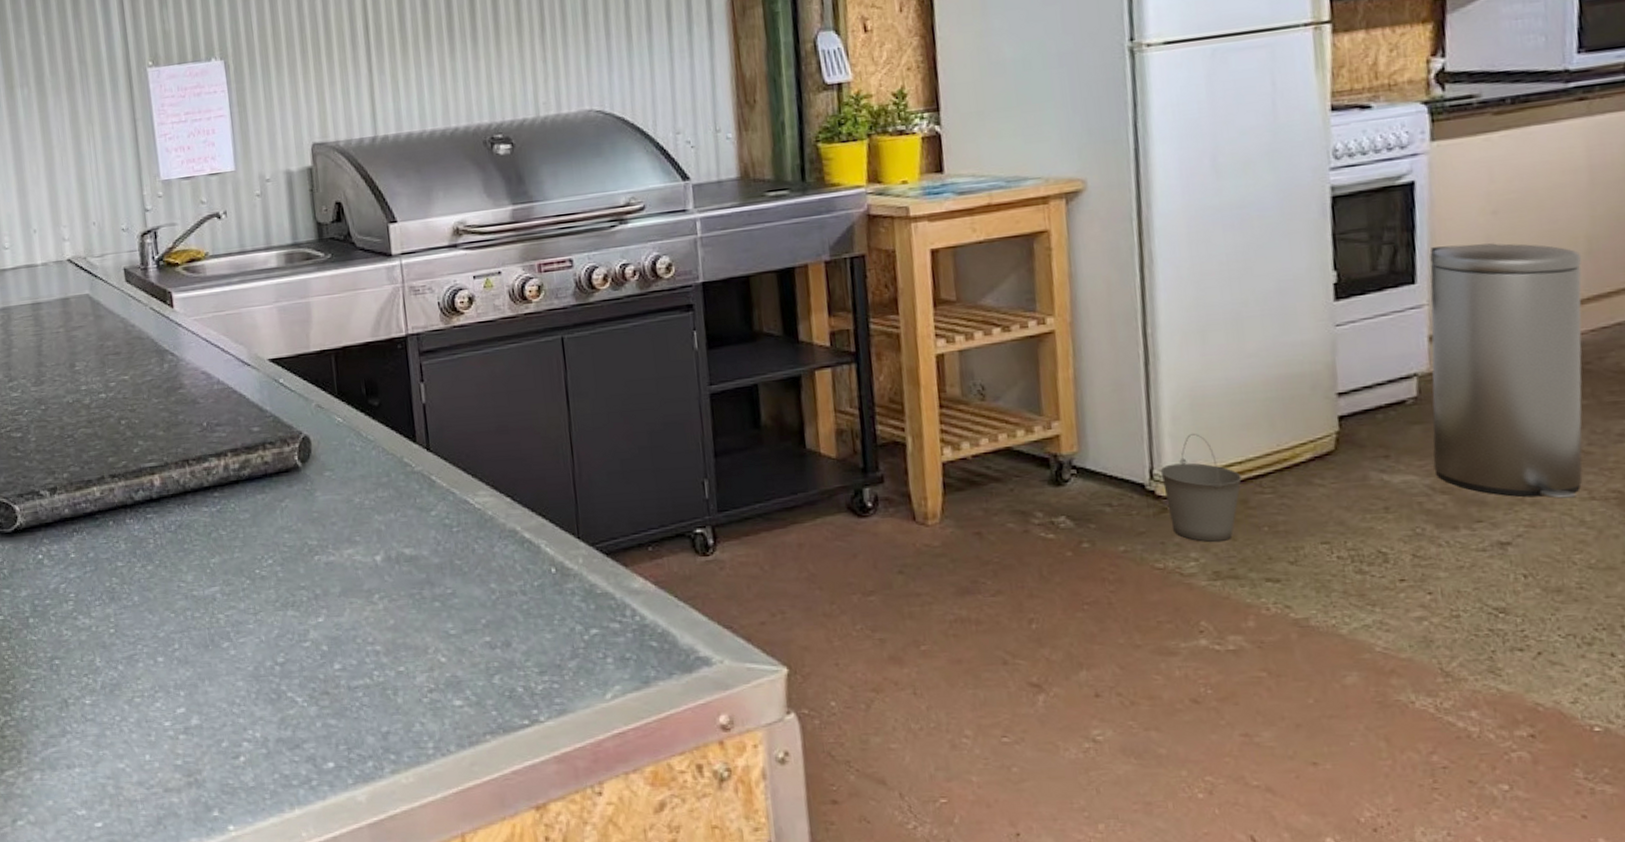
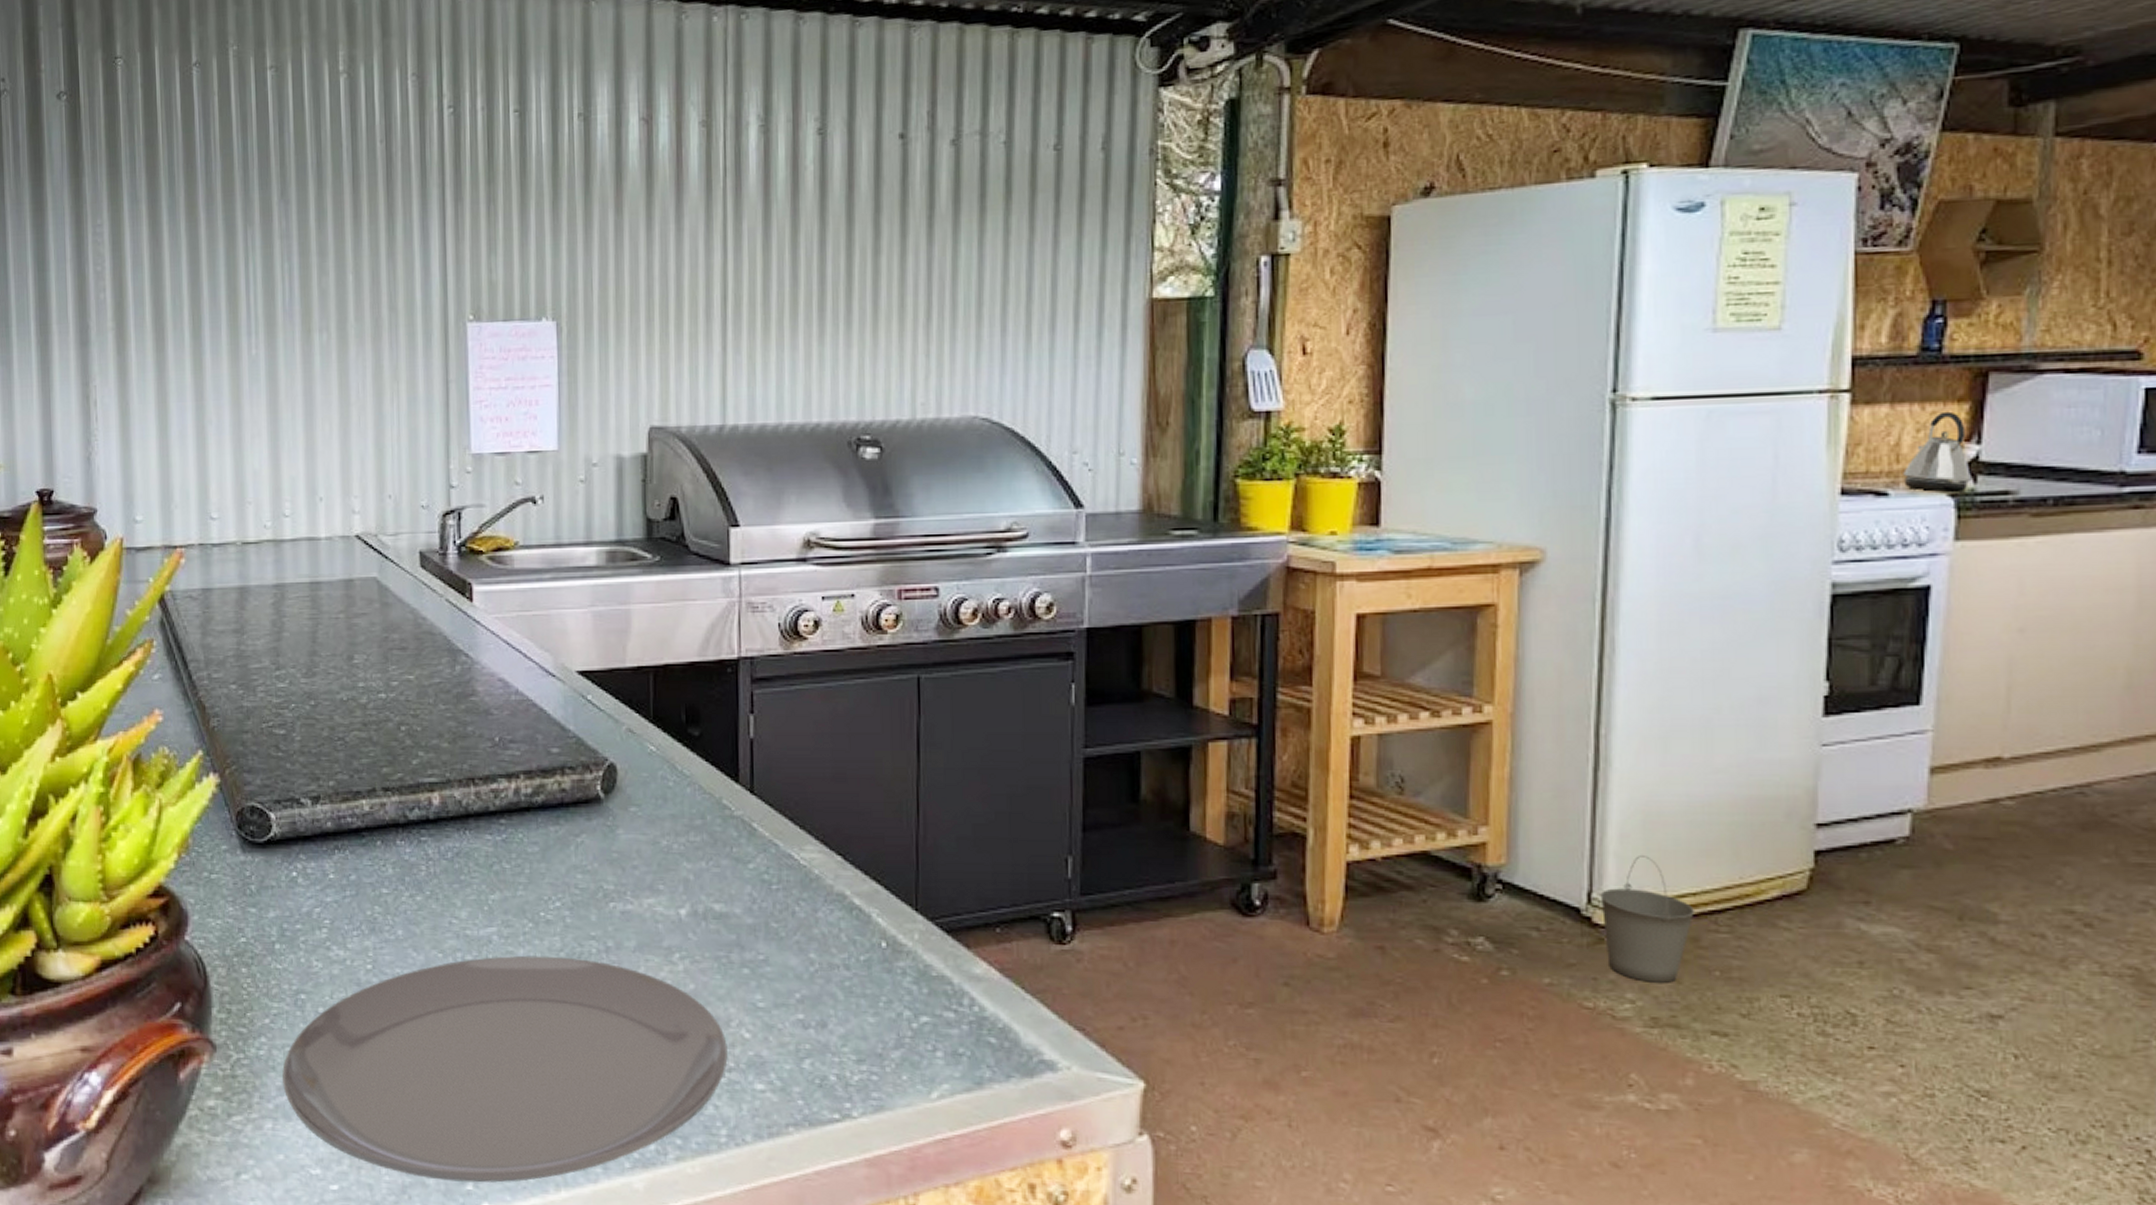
plate: none [45,606,429,810] -> present [282,955,728,1183]
kettle: none [1382,31,1440,102] -> present [1903,411,1971,494]
pedal bin: present [1430,243,1583,500] -> none [1921,664,2119,972]

